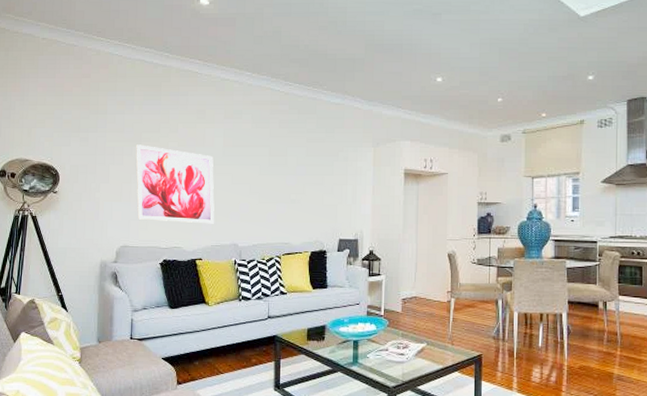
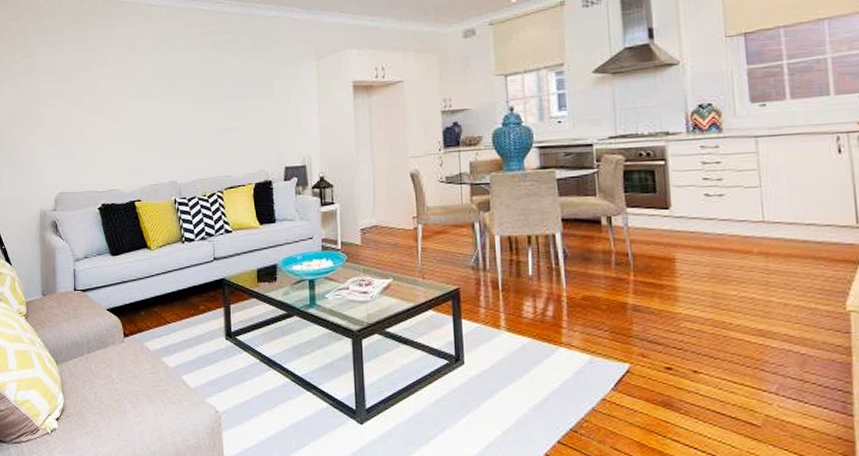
wall art: present [136,144,215,224] -> none [67,84,151,164]

